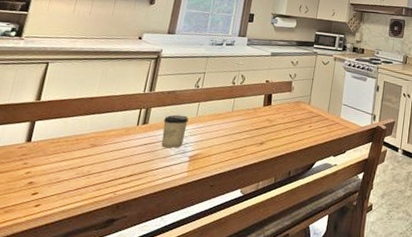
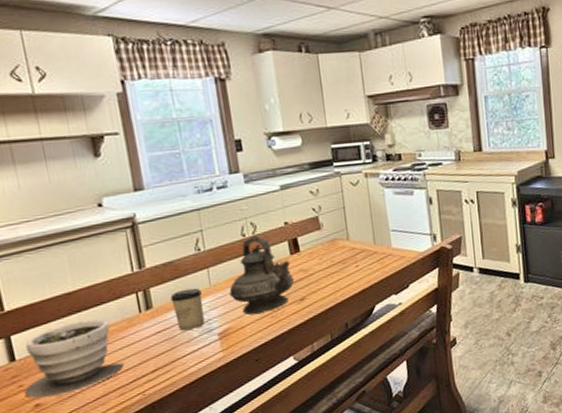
planter: none [25,121,112,179] -> present [24,319,124,398]
teapot: none [208,85,261,148] -> present [229,235,295,315]

